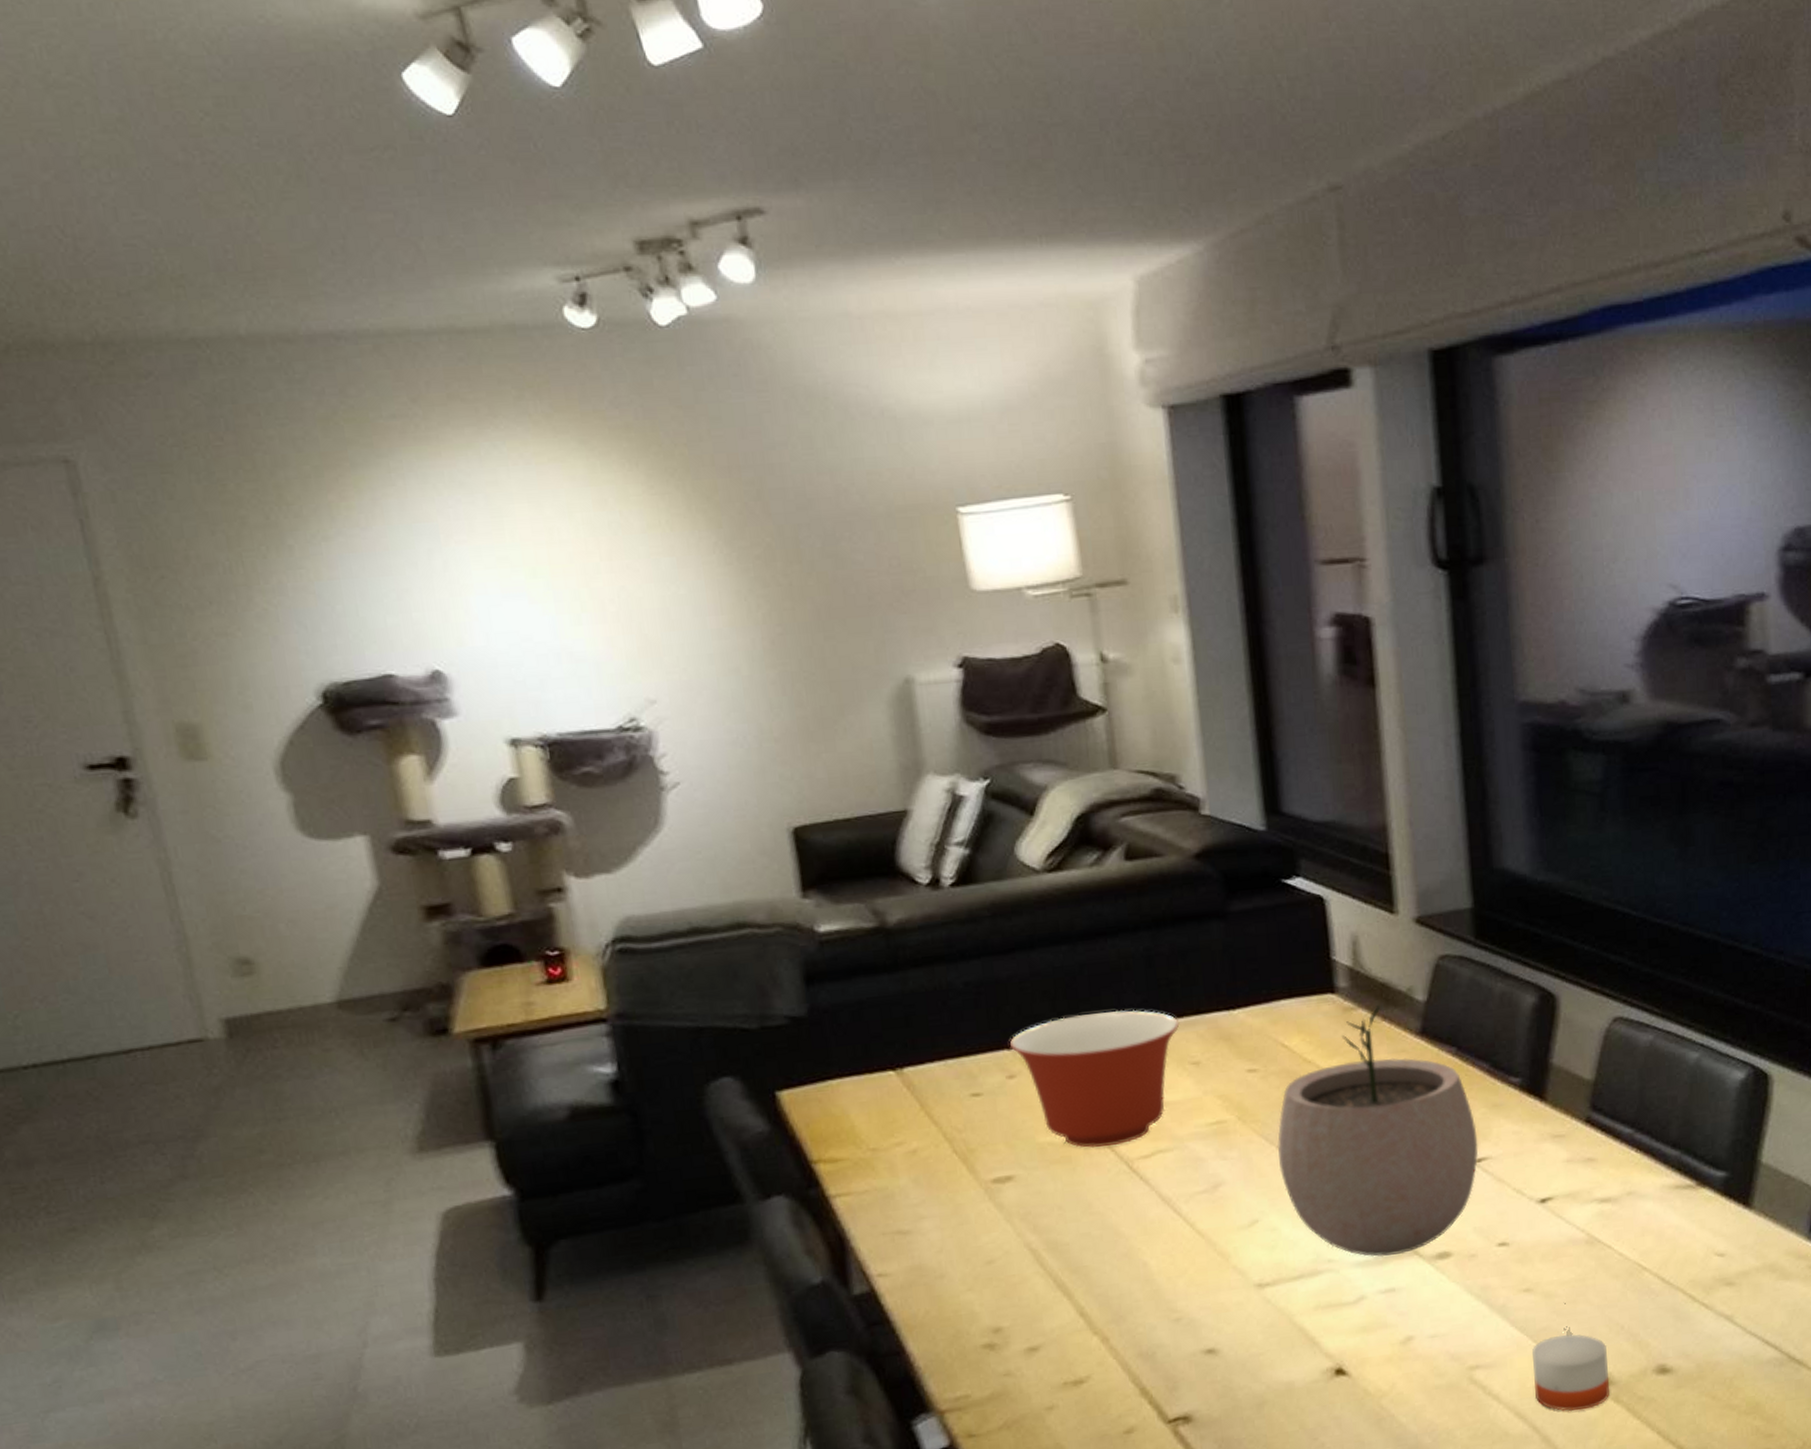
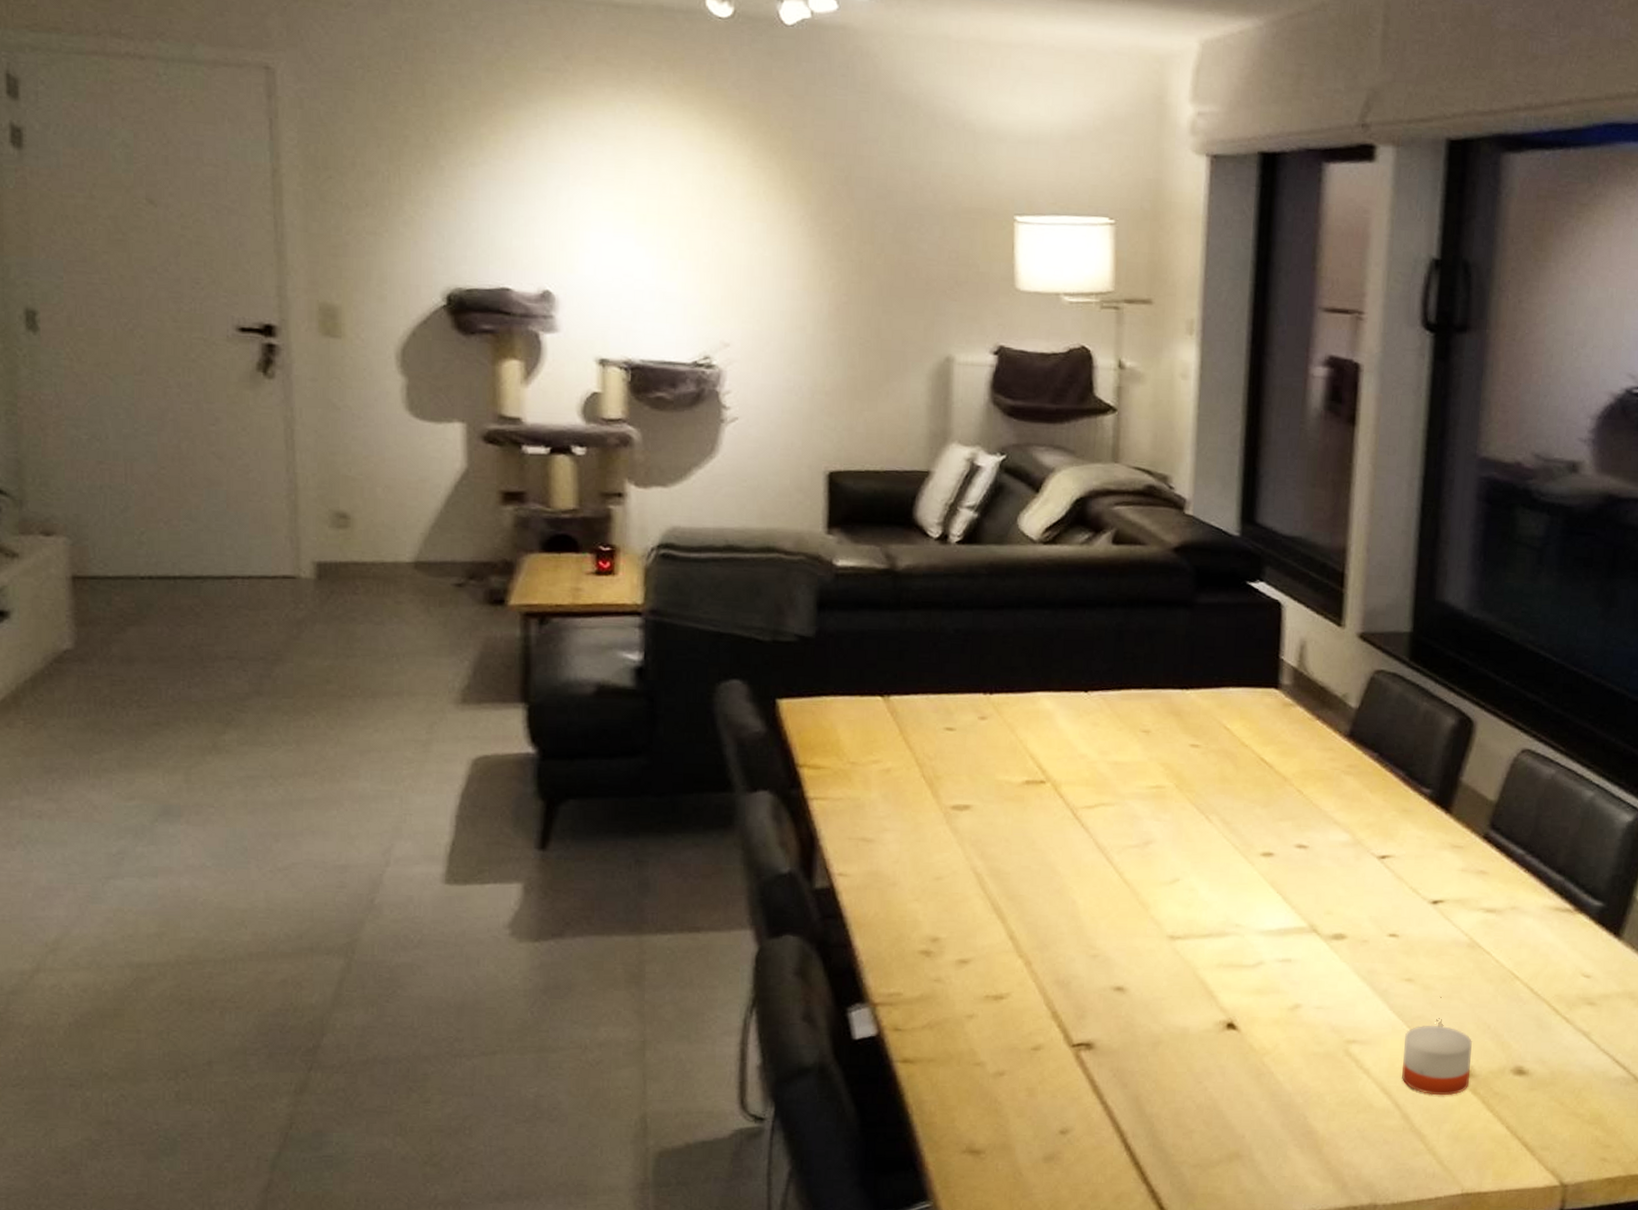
mixing bowl: present [1009,1009,1180,1148] -> none [985,673,1138,792]
plant pot: present [1277,1005,1479,1257] -> none [1206,706,1386,930]

